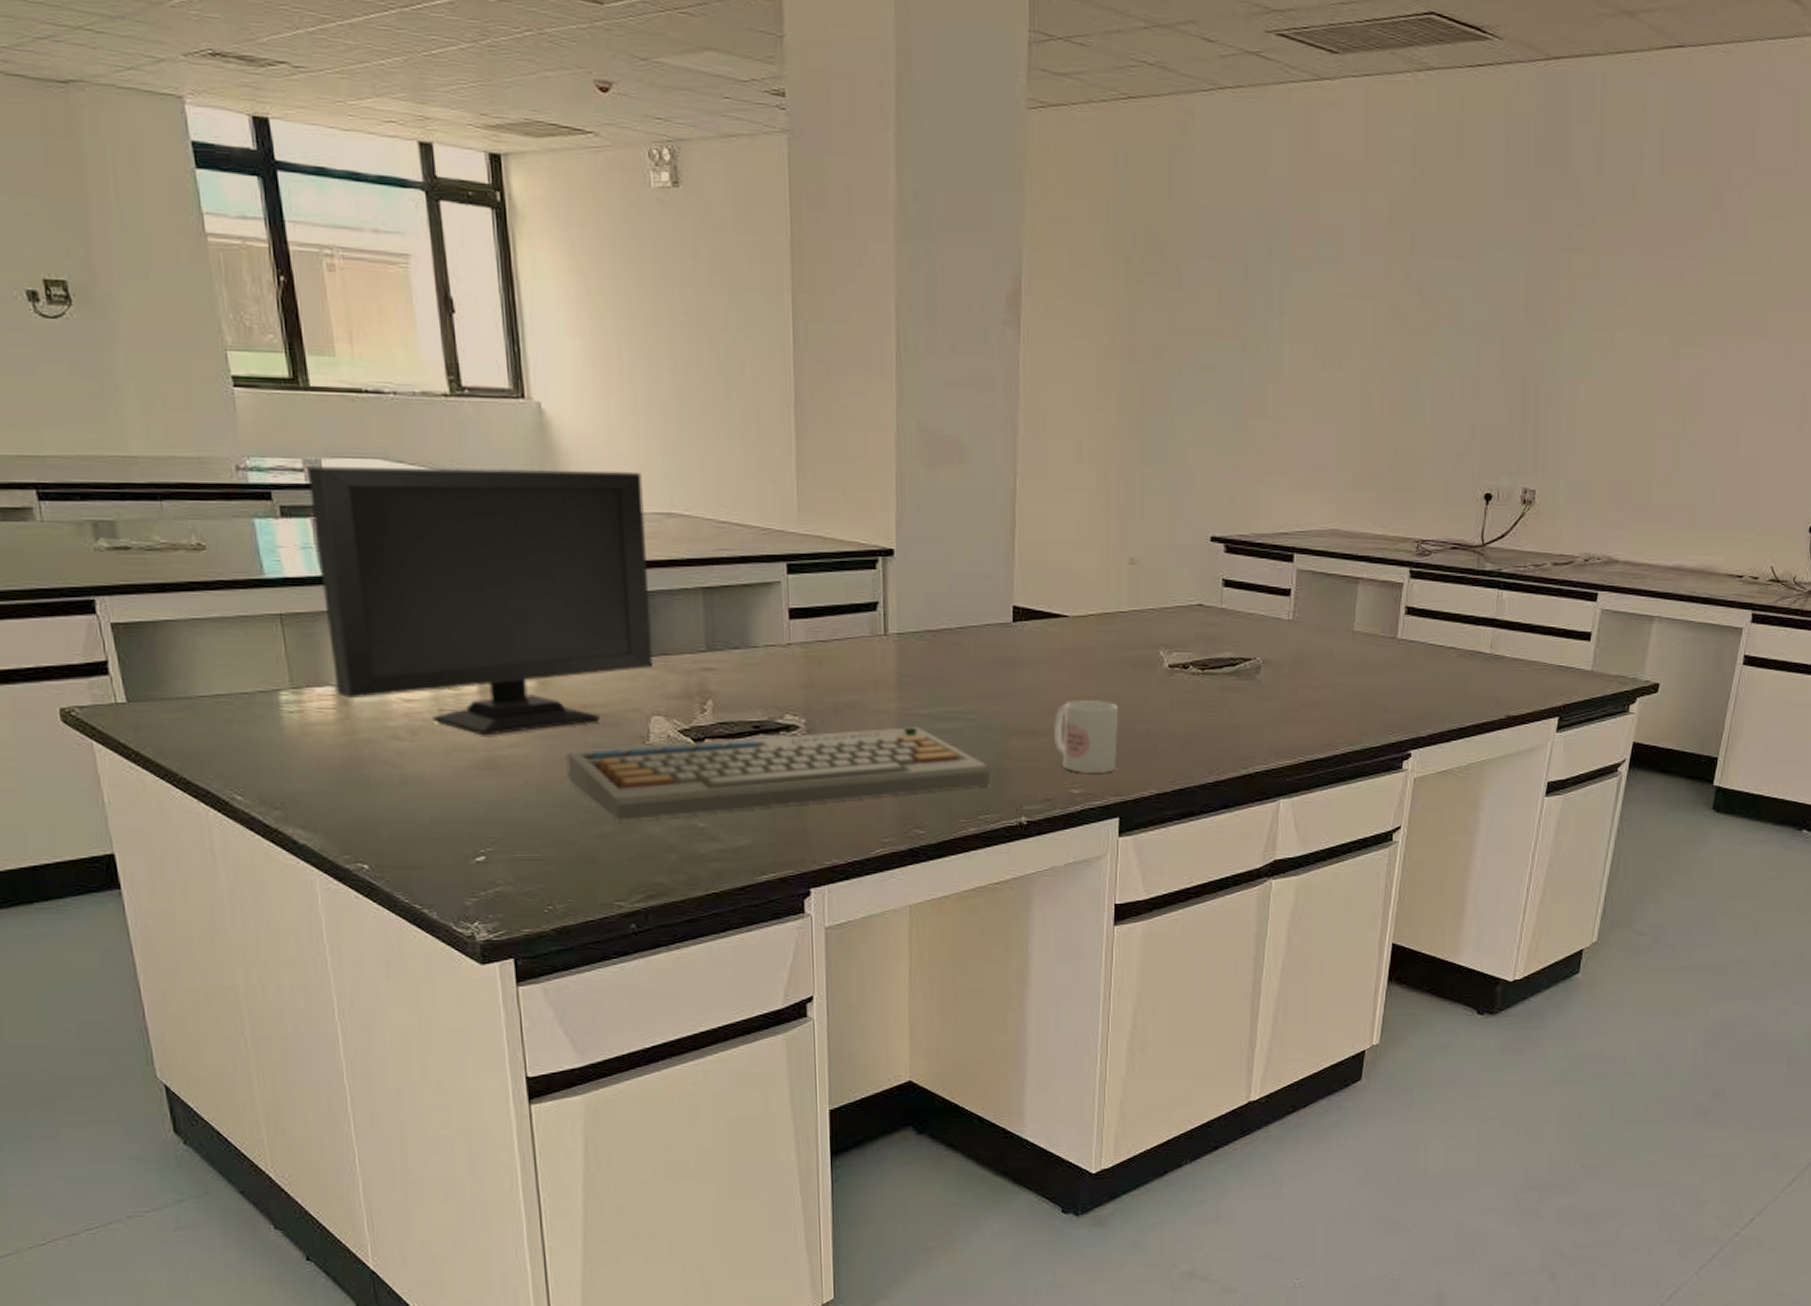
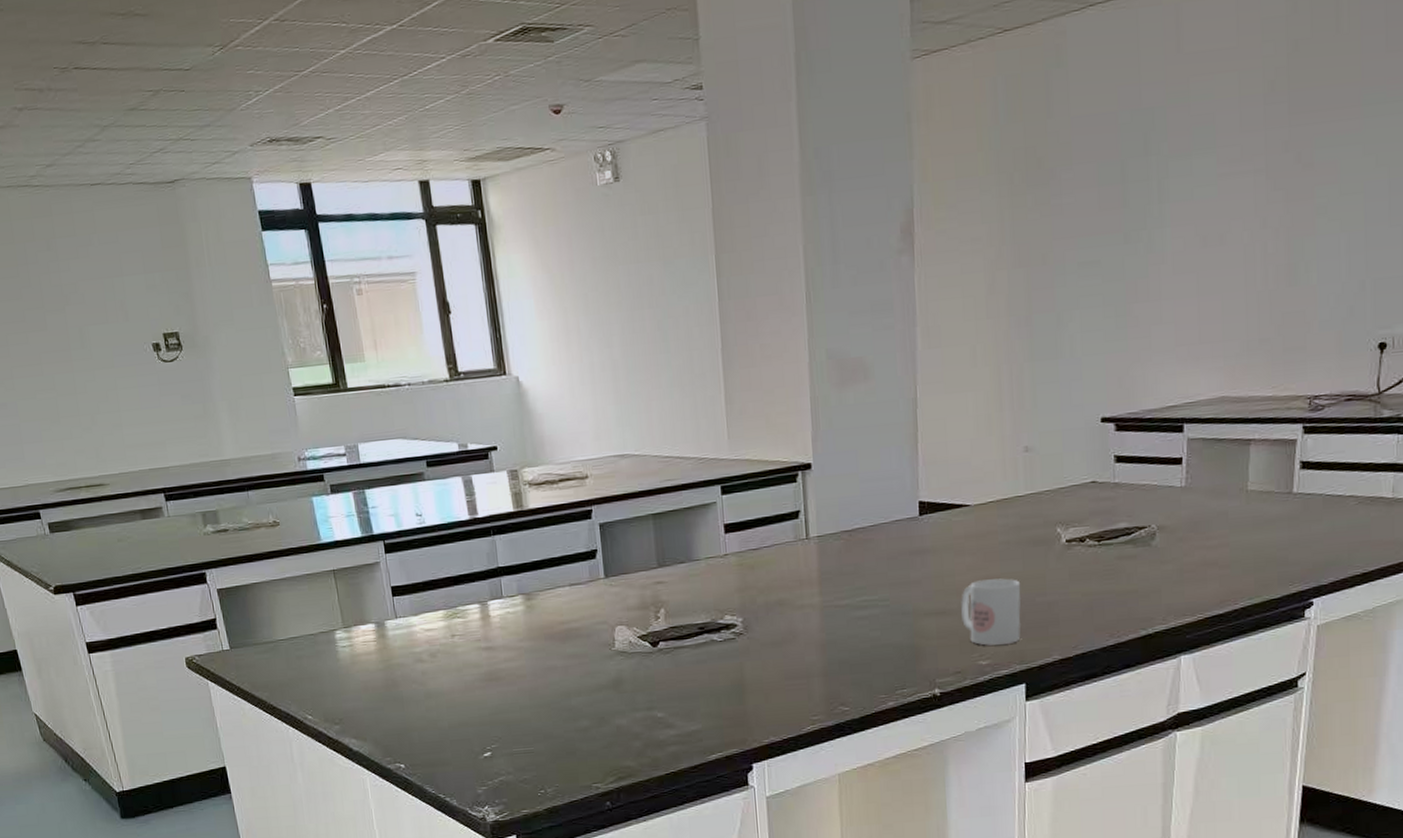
computer monitor: present [307,464,653,736] -> none [348,423,615,654]
keyboard: present [566,727,991,821] -> none [549,616,906,716]

